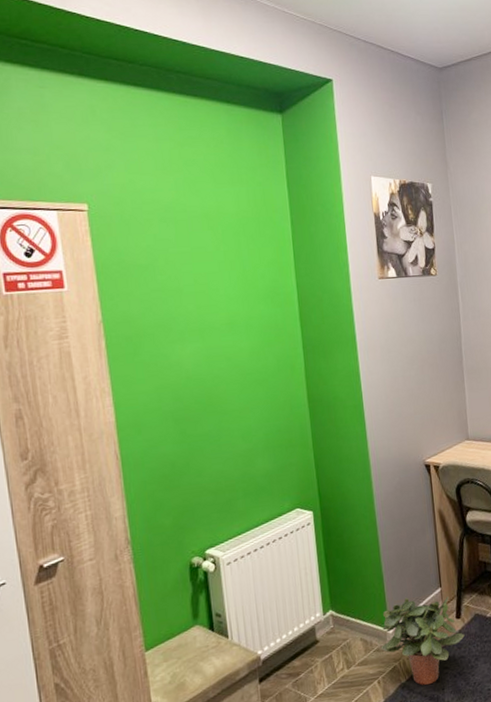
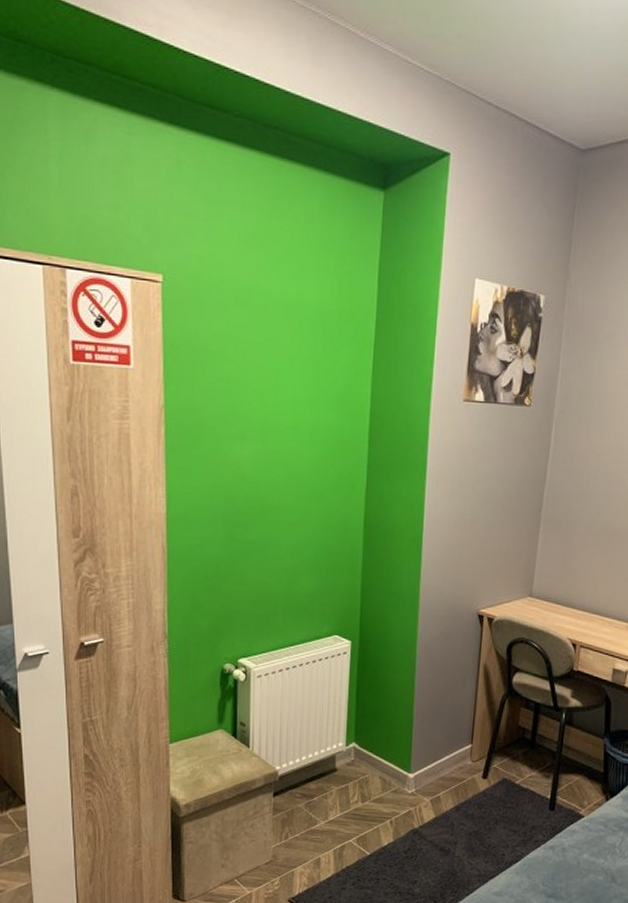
potted plant: present [380,596,465,686] -> none [398,746,488,837]

